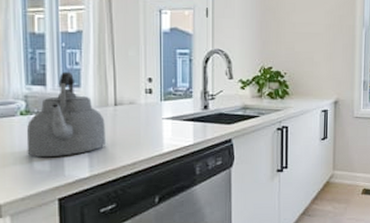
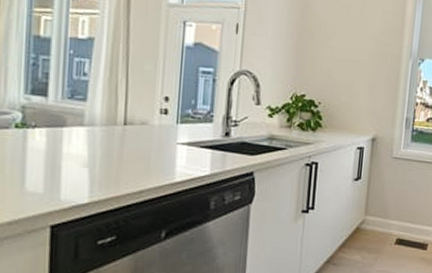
kettle: present [26,71,107,158] -> none [19,82,112,178]

